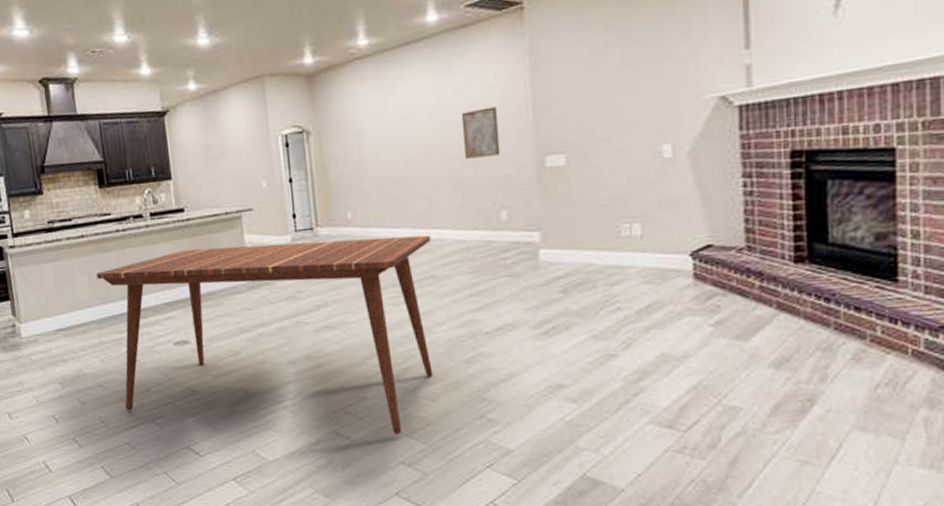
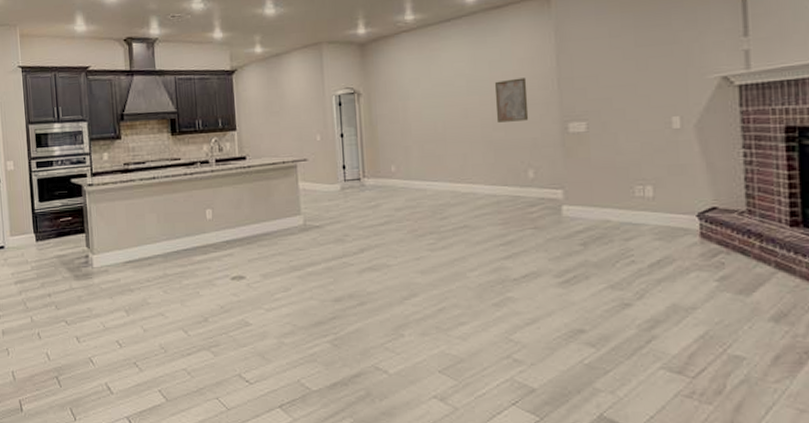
dining table: present [96,235,433,434] -> none [164,188,466,370]

